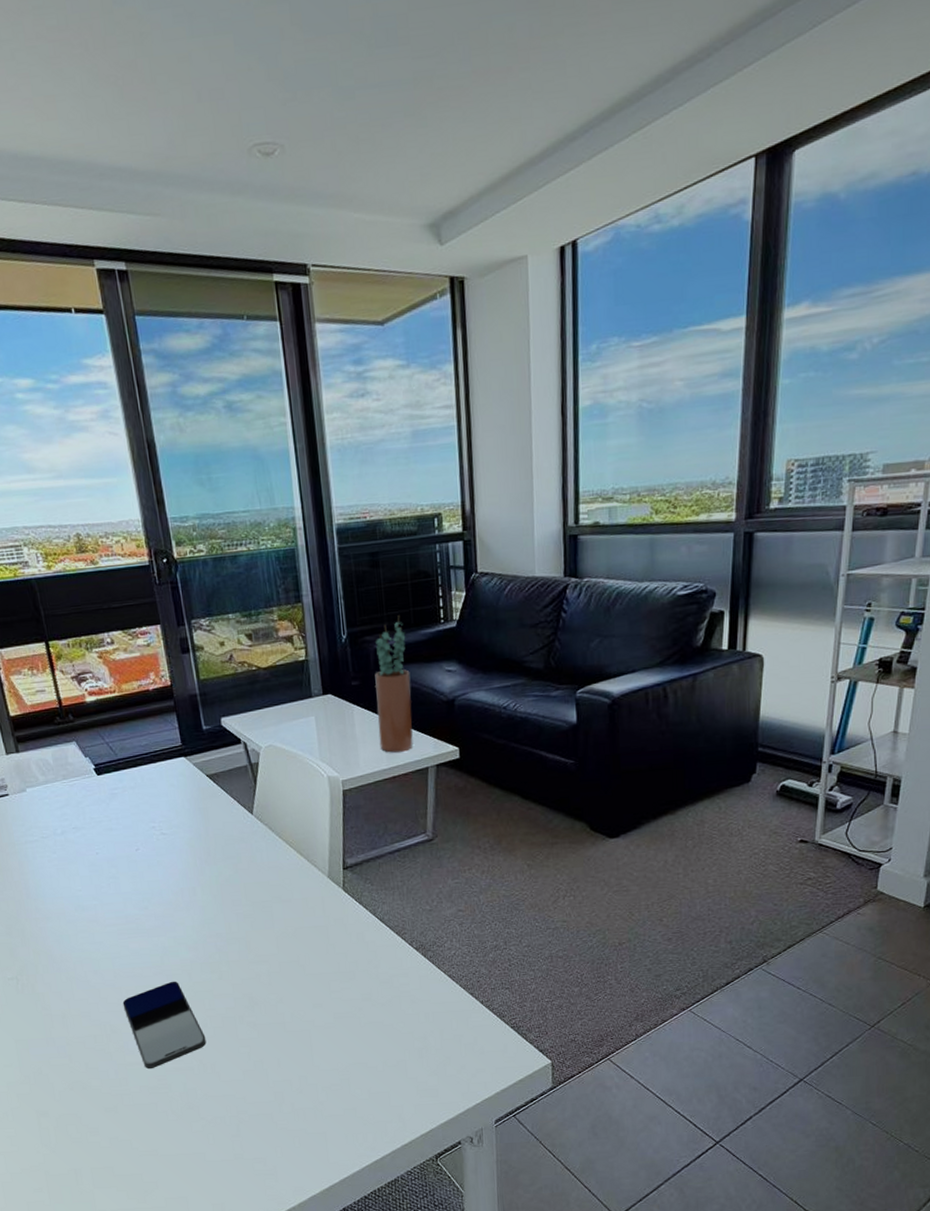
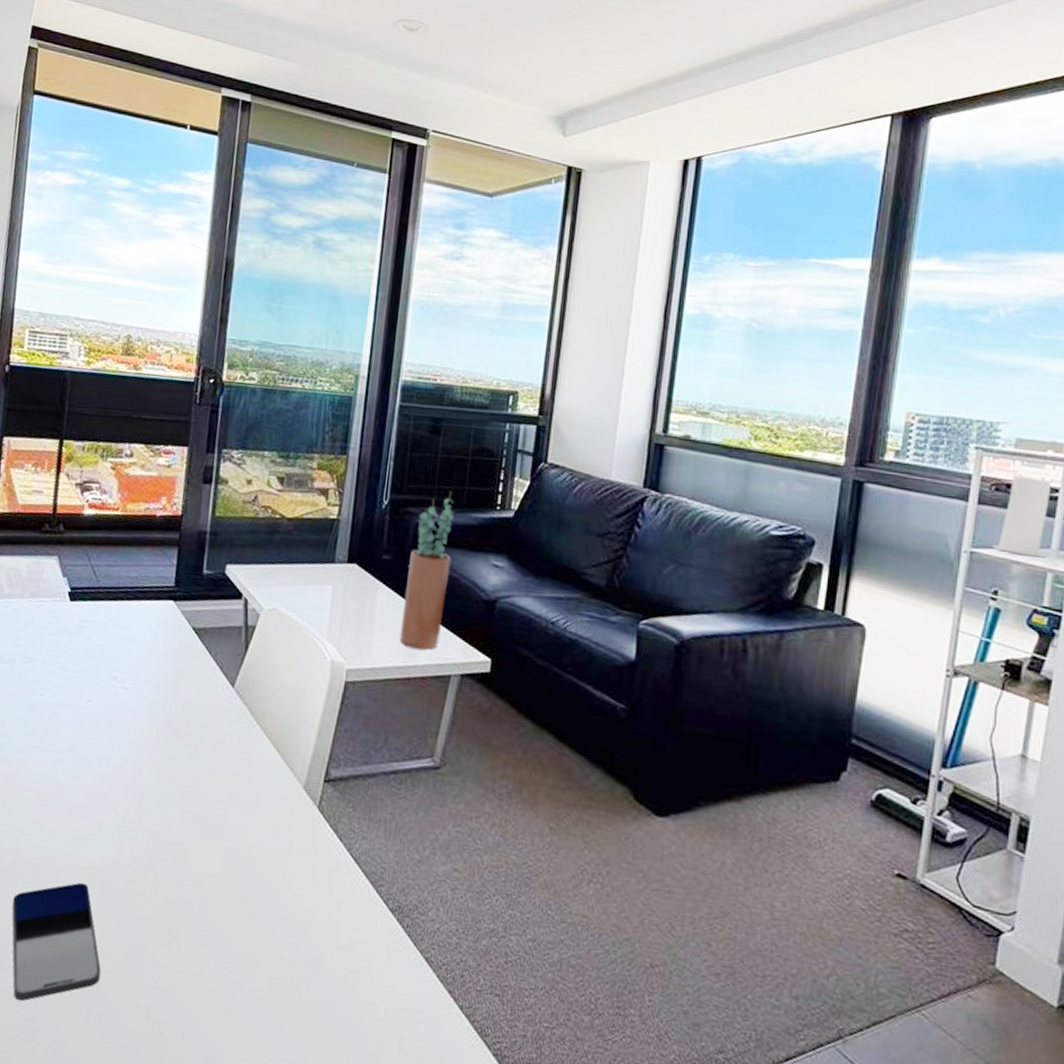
candle: none [865,497,915,569] -> present [992,475,1052,558]

